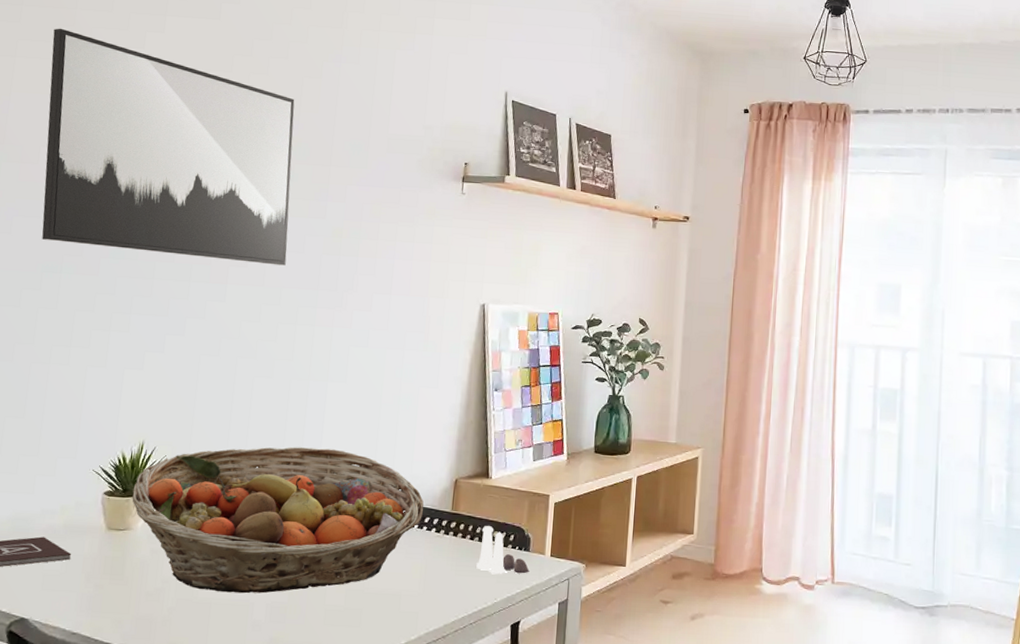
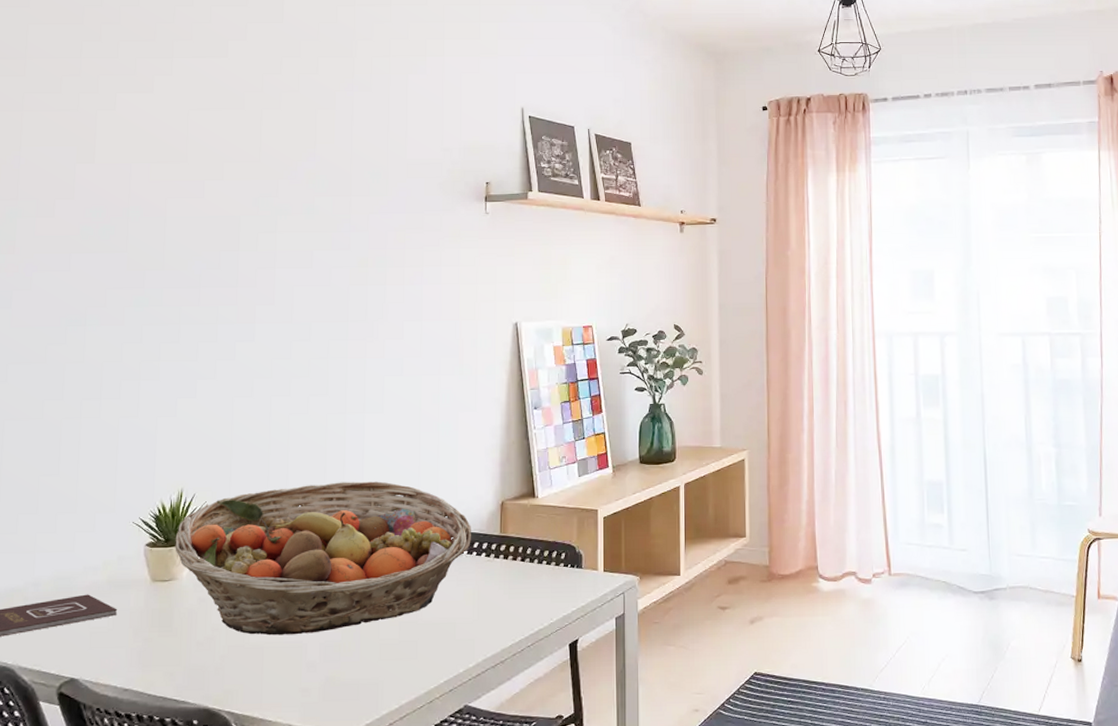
wall art: present [42,28,295,266] -> none [59,78,314,300]
salt and pepper shaker set: present [476,526,530,575] -> none [530,546,584,595]

